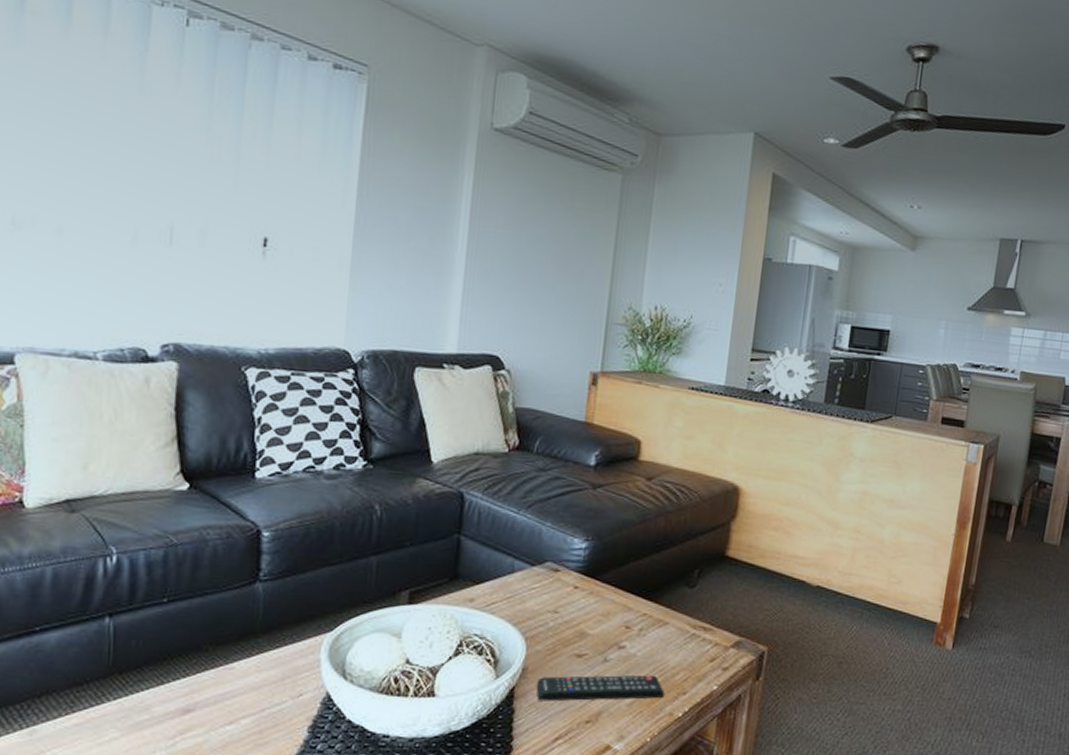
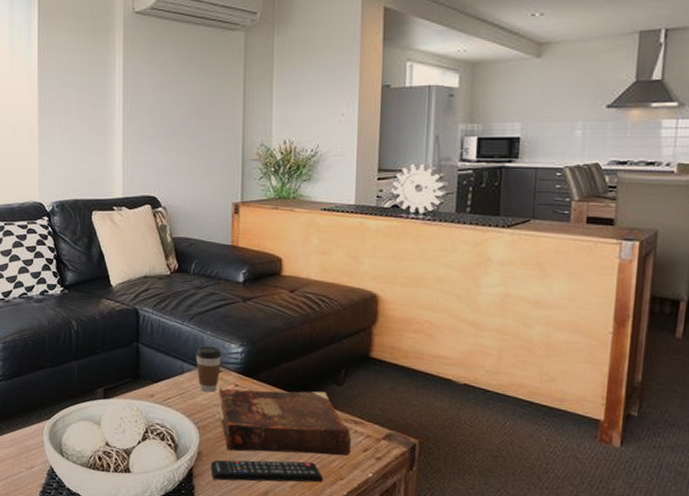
coffee cup: none [530,539,562,596] -> present [196,345,221,392]
book: none [551,590,699,668] -> present [218,388,351,457]

